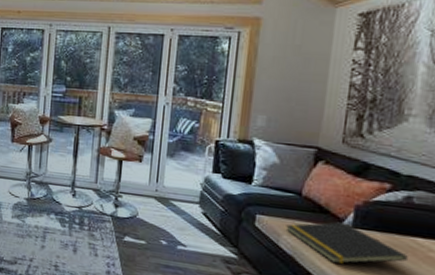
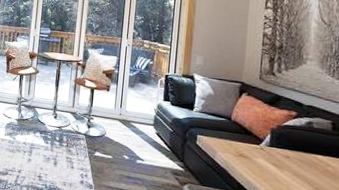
notepad: present [285,222,408,264] -> none [220,141,312,176]

